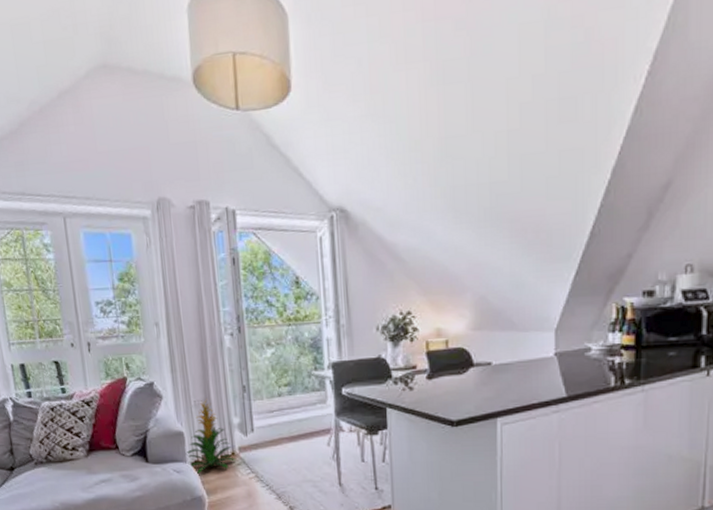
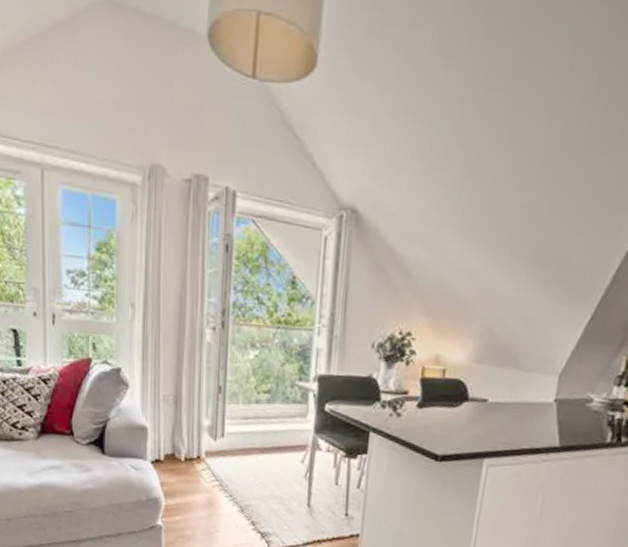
indoor plant: present [185,400,236,474] -> none [146,395,200,474]

